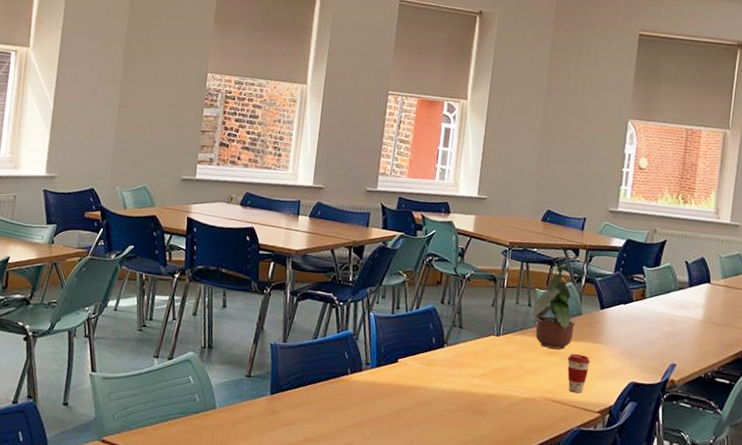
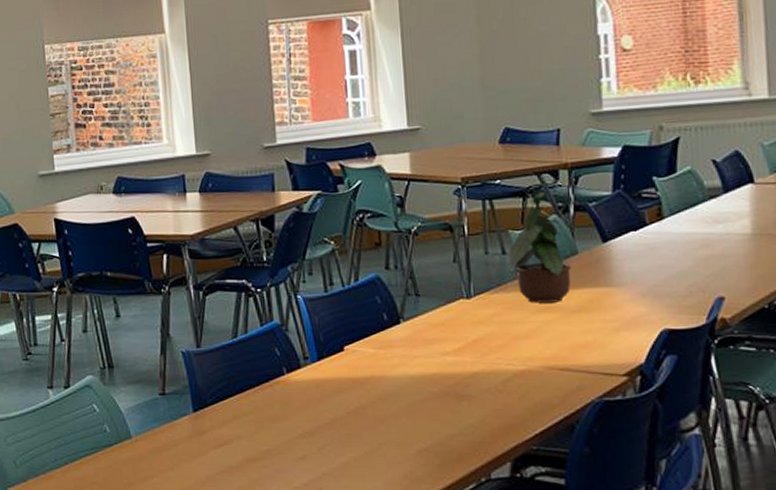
coffee cup: present [567,353,591,394] -> none [569,304,602,355]

